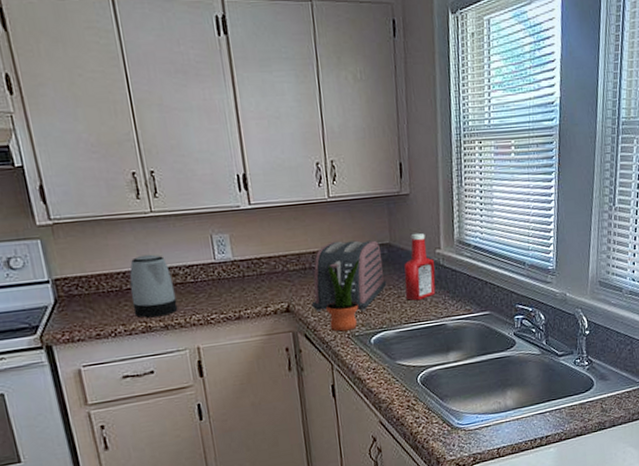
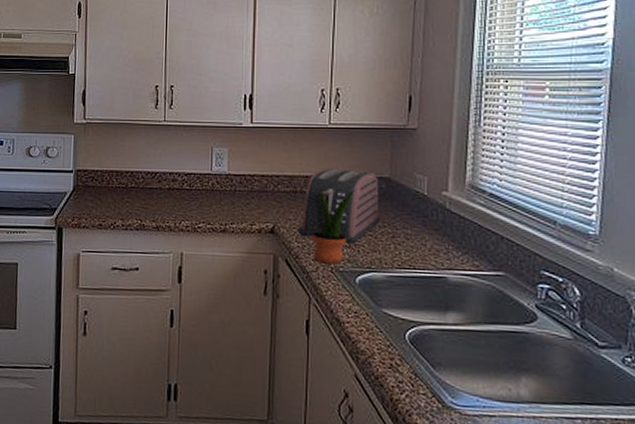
kettle: present [129,254,178,318] -> none [133,158,171,217]
ketchup bottle: present [404,232,436,301] -> none [402,170,439,245]

